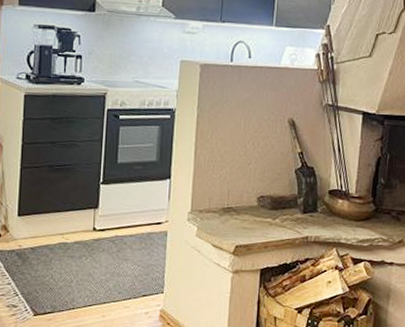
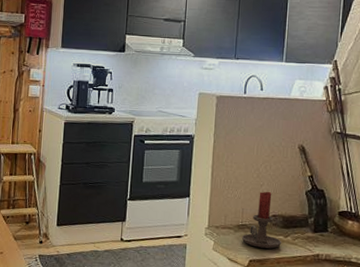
candle holder: none [227,170,270,233] -> present [241,191,282,249]

